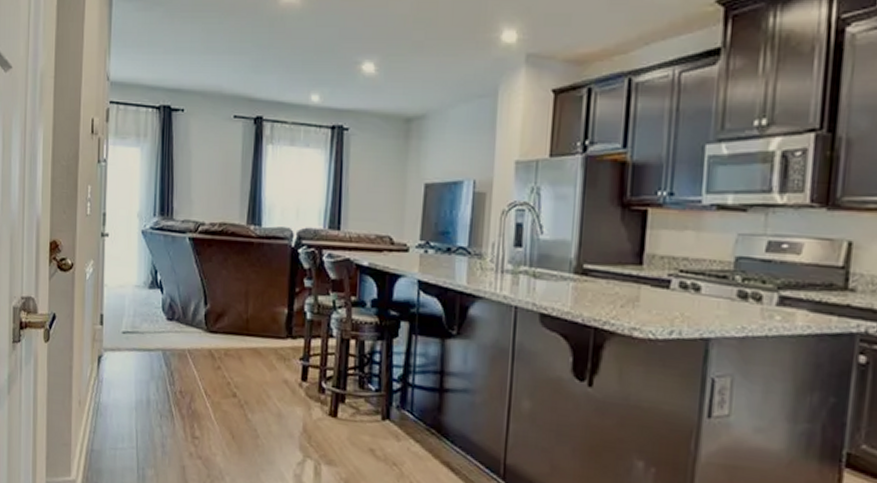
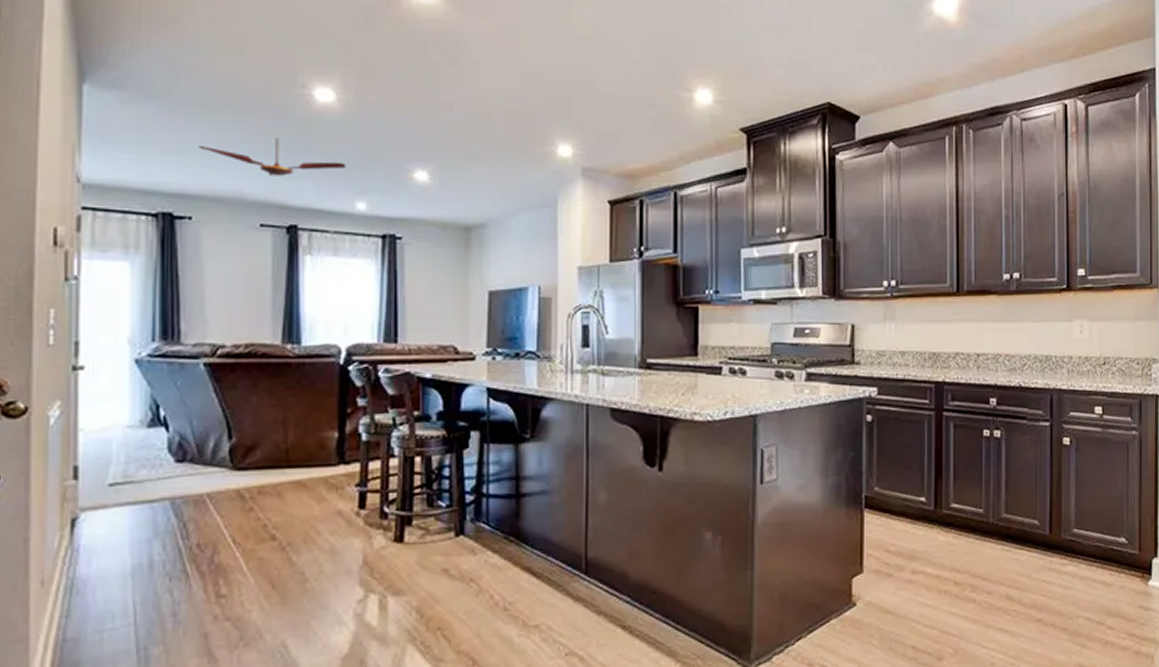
ceiling fan: none [190,35,305,71] -> present [198,138,347,176]

